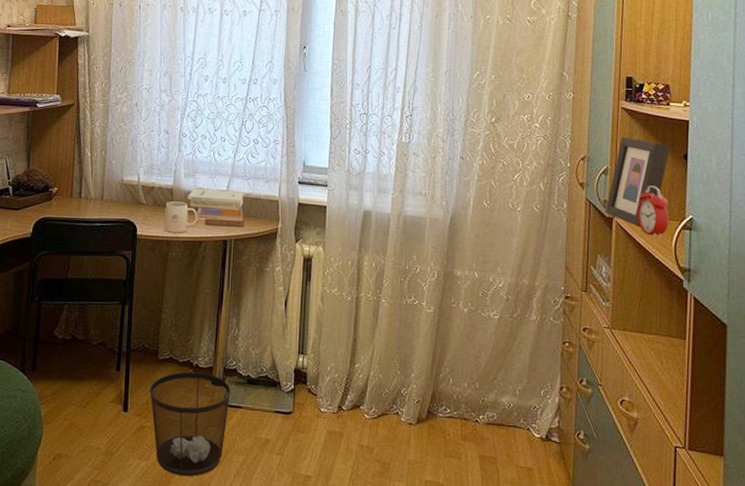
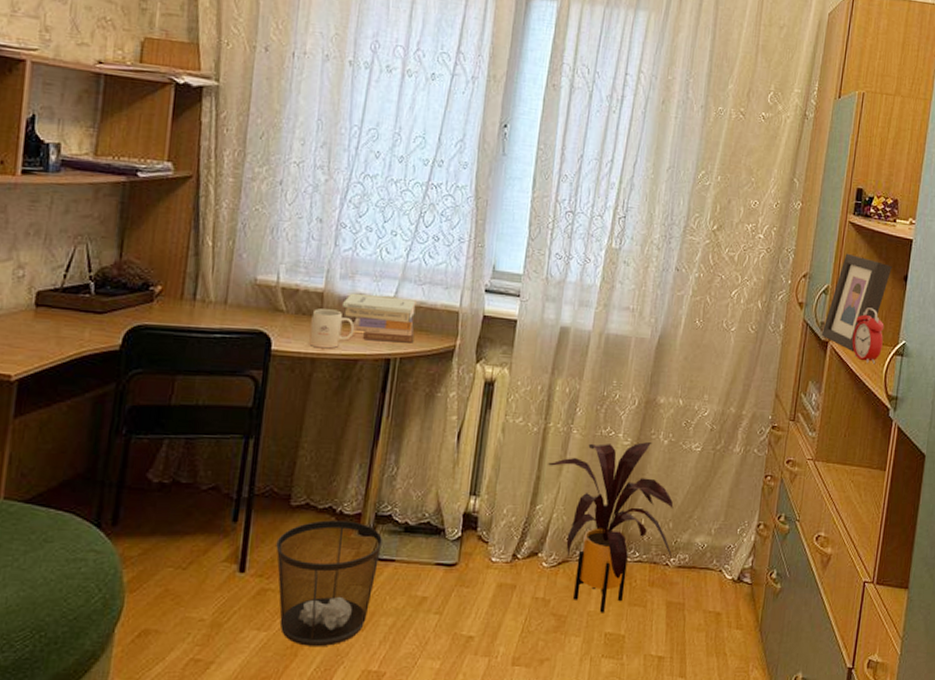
house plant: none [362,310,480,462] -> present [548,442,674,613]

